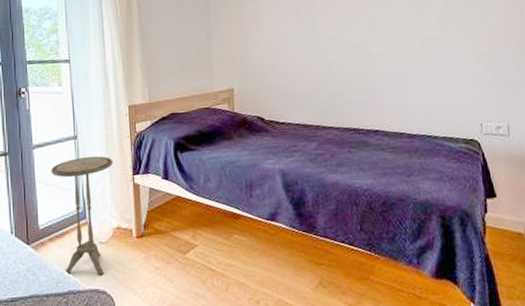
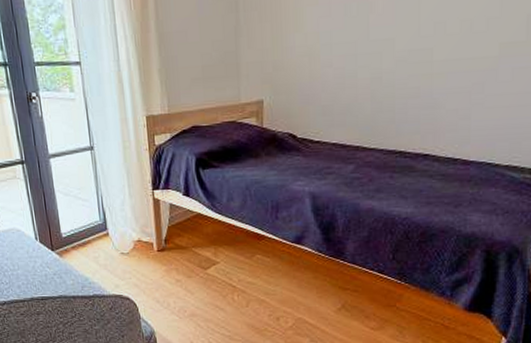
side table: present [51,156,114,276] -> none [69,169,132,283]

